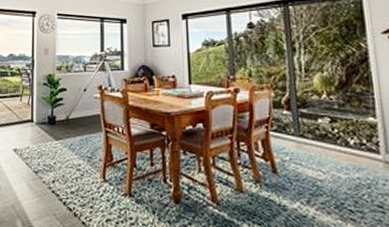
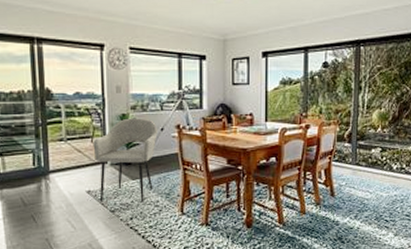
armchair: none [21,78,81,165] -> present [93,118,158,203]

